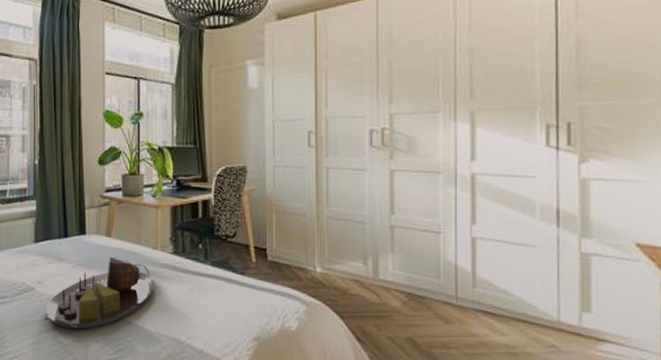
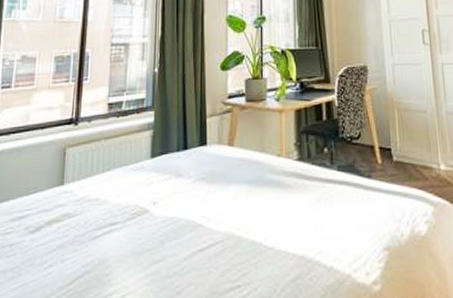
serving tray: present [44,256,155,329] -> none [159,168,281,255]

